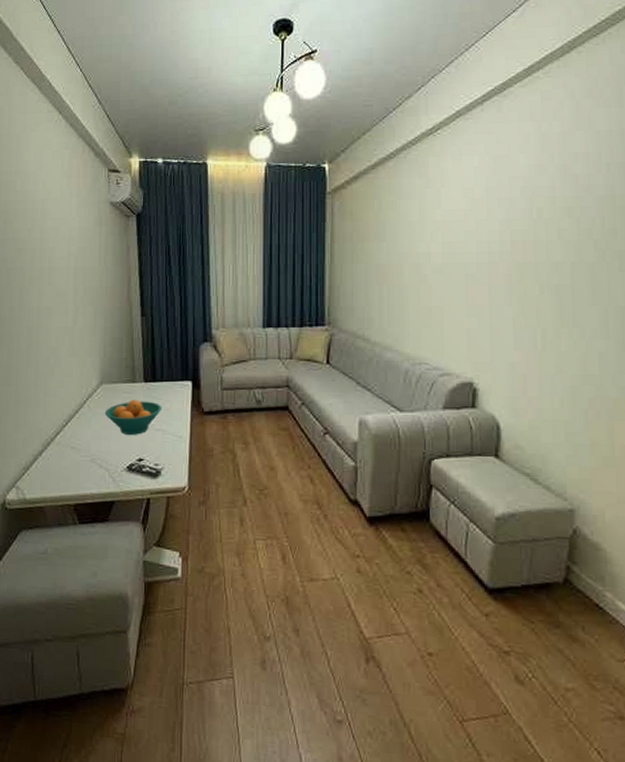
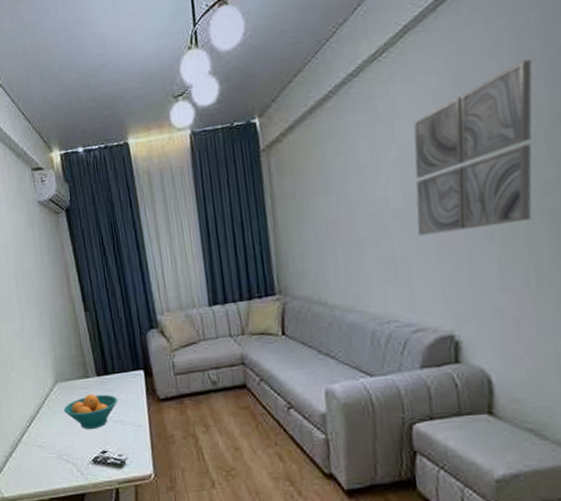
wall art: none [451,159,552,292] -> present [413,58,533,236]

